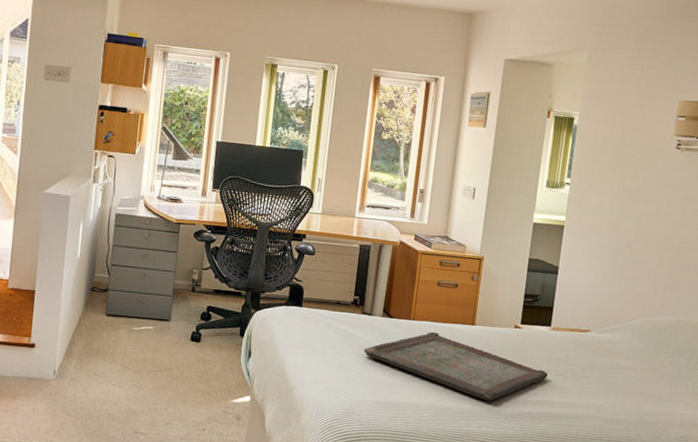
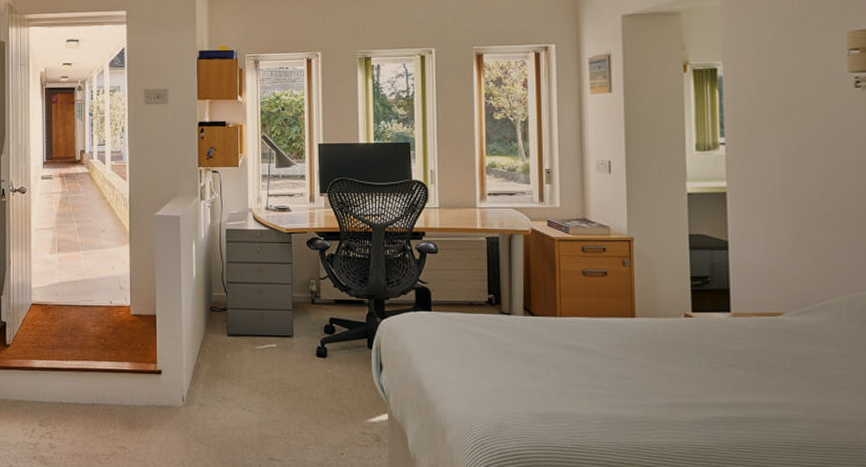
serving tray: present [364,331,548,401] -> none [508,328,736,406]

